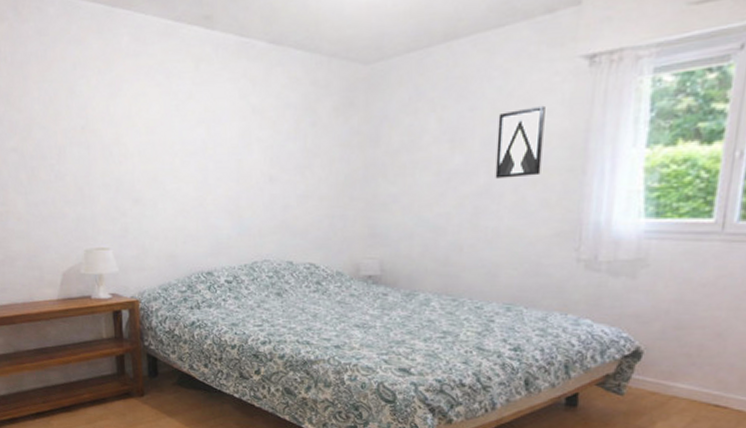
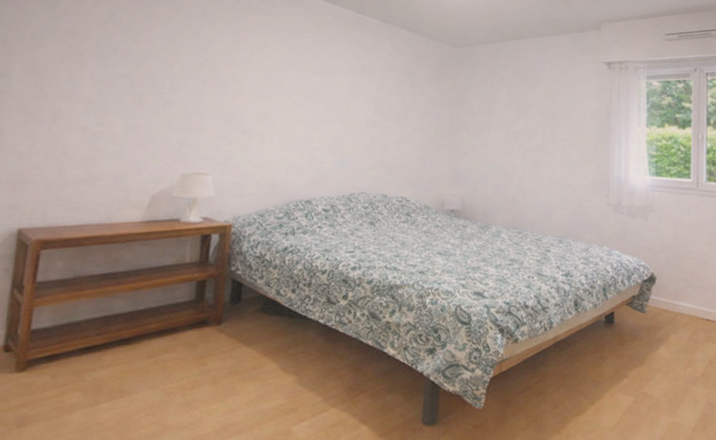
wall art: present [495,105,545,179] -> none [548,91,581,140]

